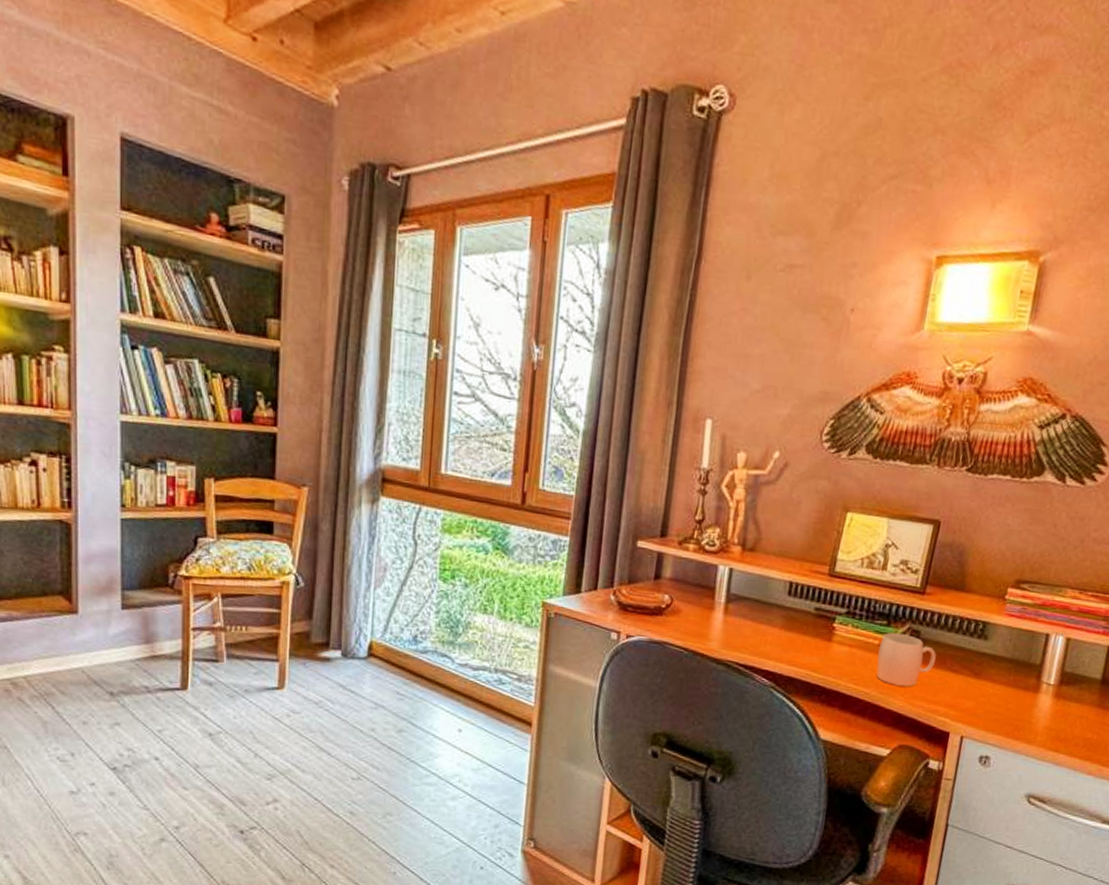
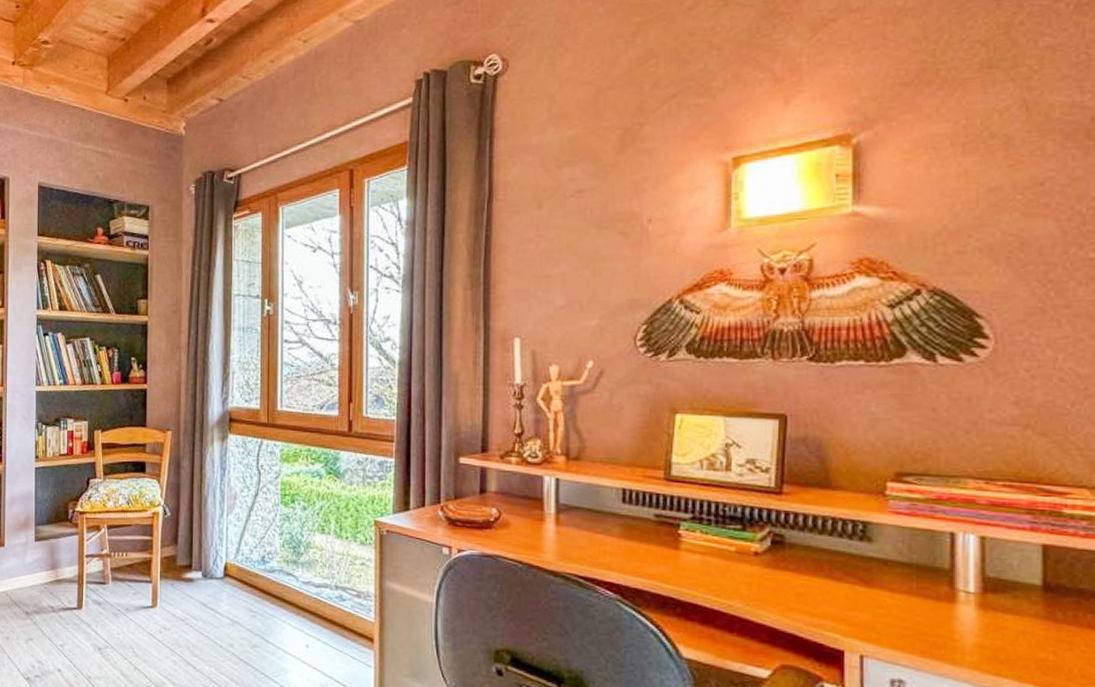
mug: present [876,633,936,687] -> none [736,538,809,598]

